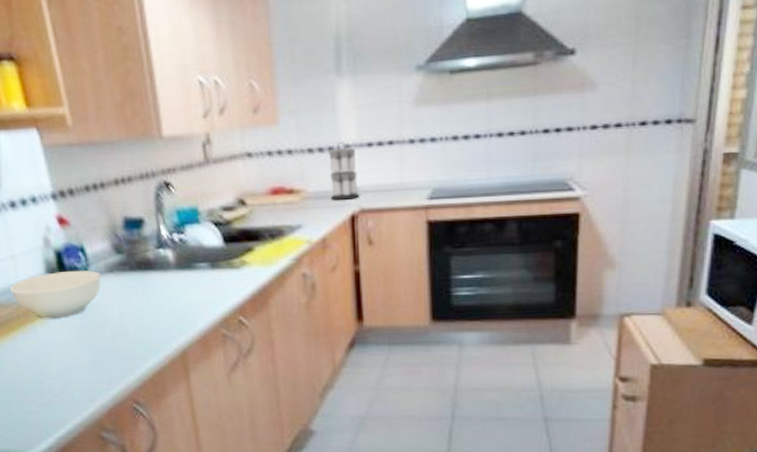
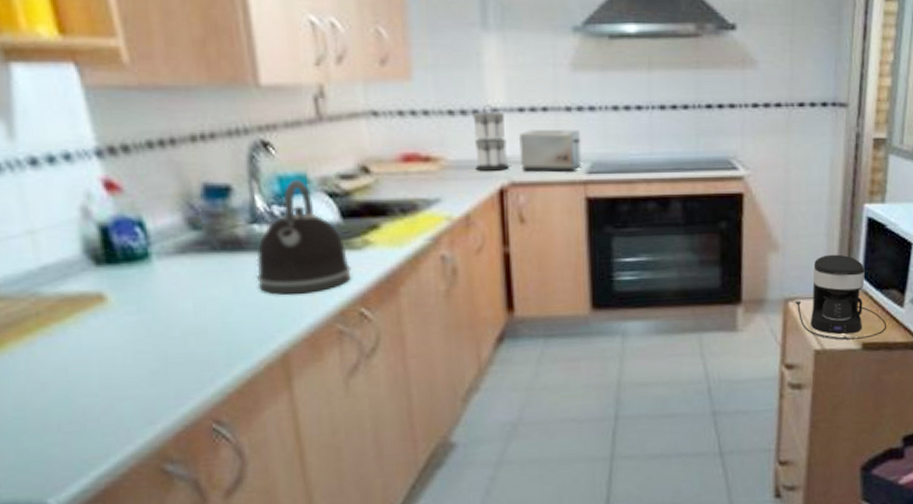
bowl: present [9,270,102,318] -> none [24,250,169,315]
kettle: none [162,211,232,305] -> present [255,178,351,295]
toaster: none [367,160,424,199] -> present [518,130,582,172]
coffee maker: none [632,271,733,356] -> present [796,254,887,340]

